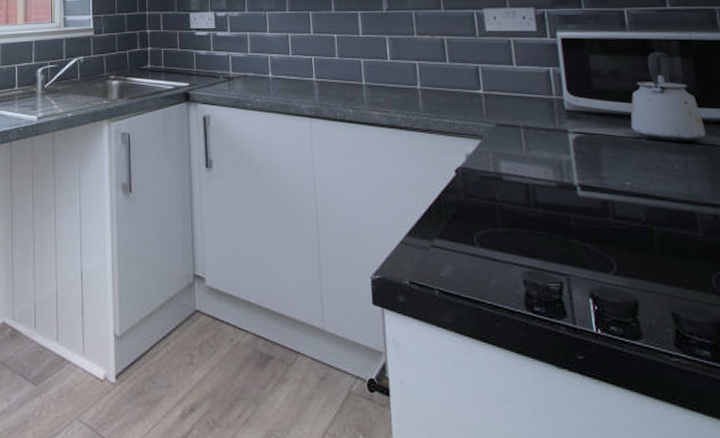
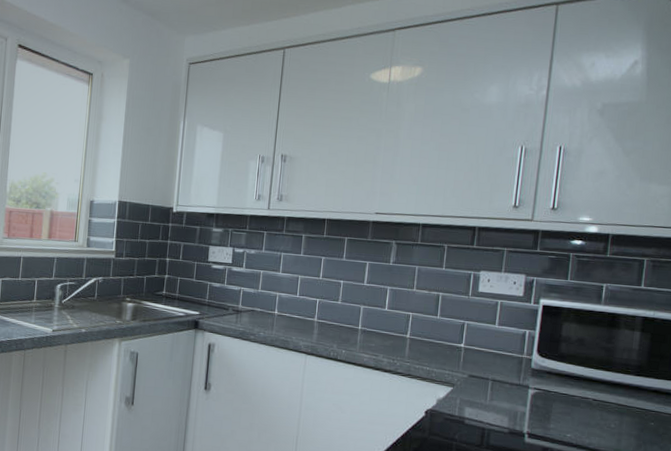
kettle: present [630,51,706,142] -> none [583,325,645,406]

